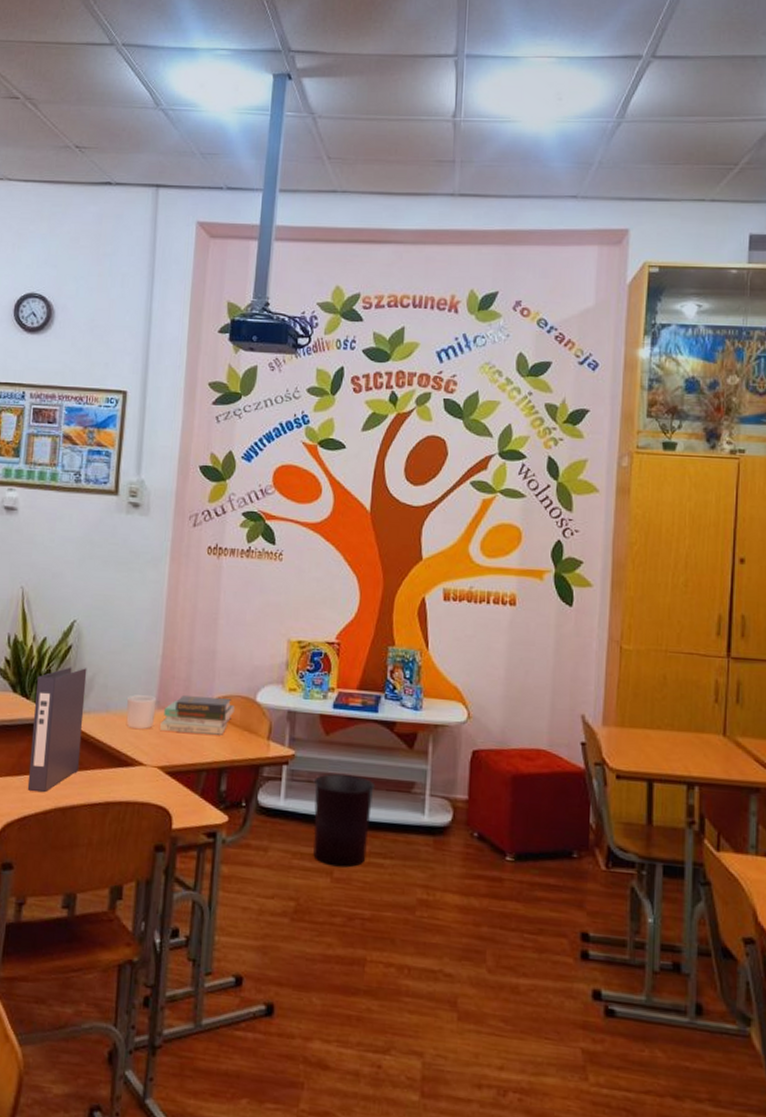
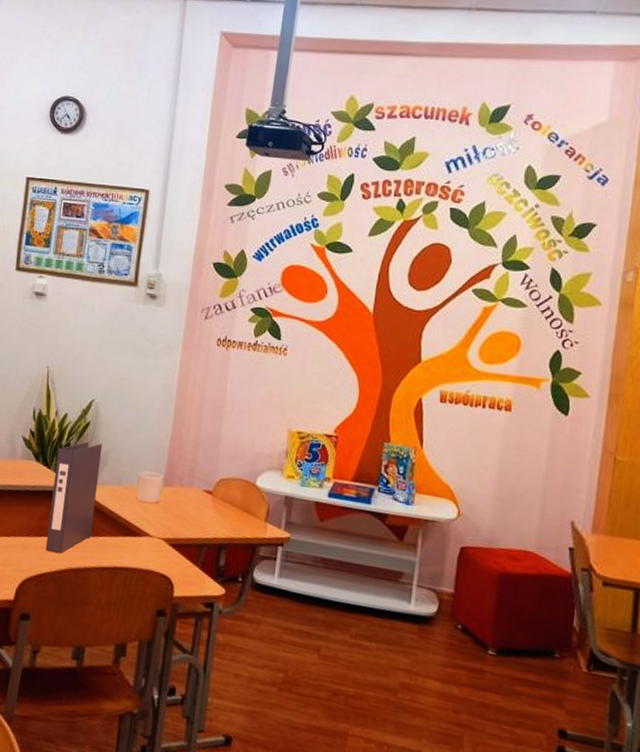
books: present [160,696,235,735] -> none [166,475,236,514]
waste bin: present [313,773,376,867] -> none [303,558,365,646]

